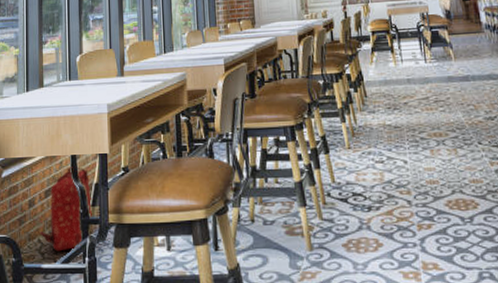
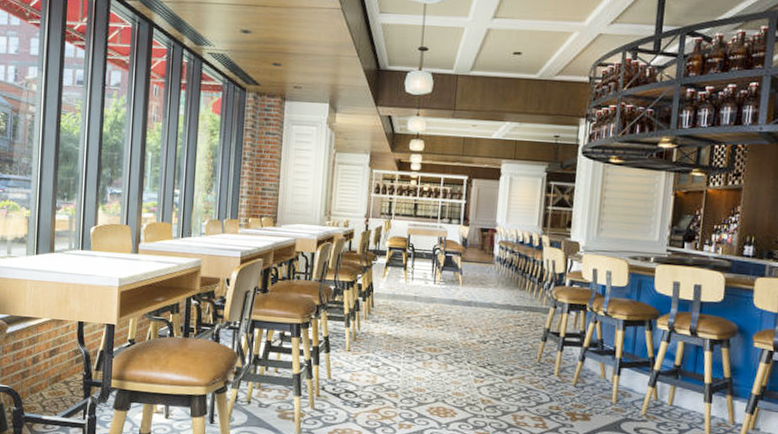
backpack: present [39,167,94,252] -> none [41,332,98,407]

